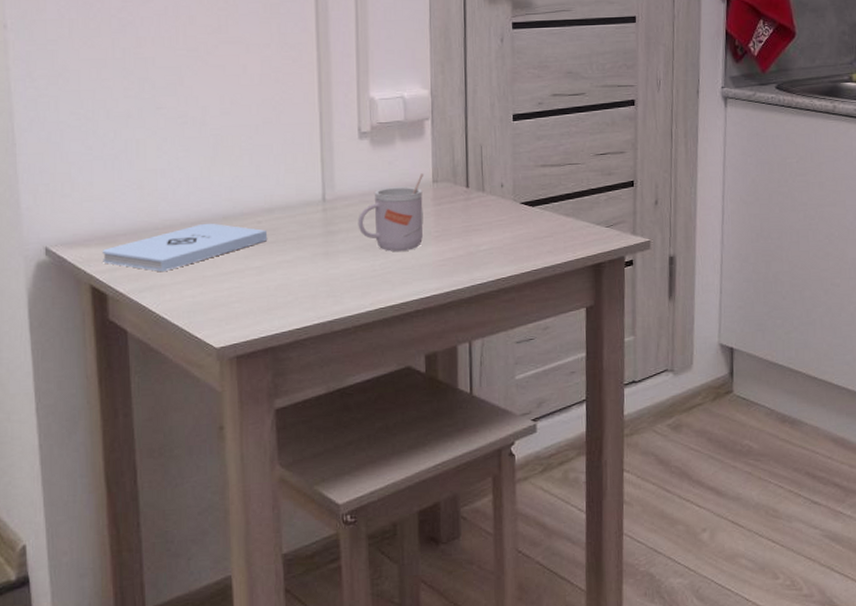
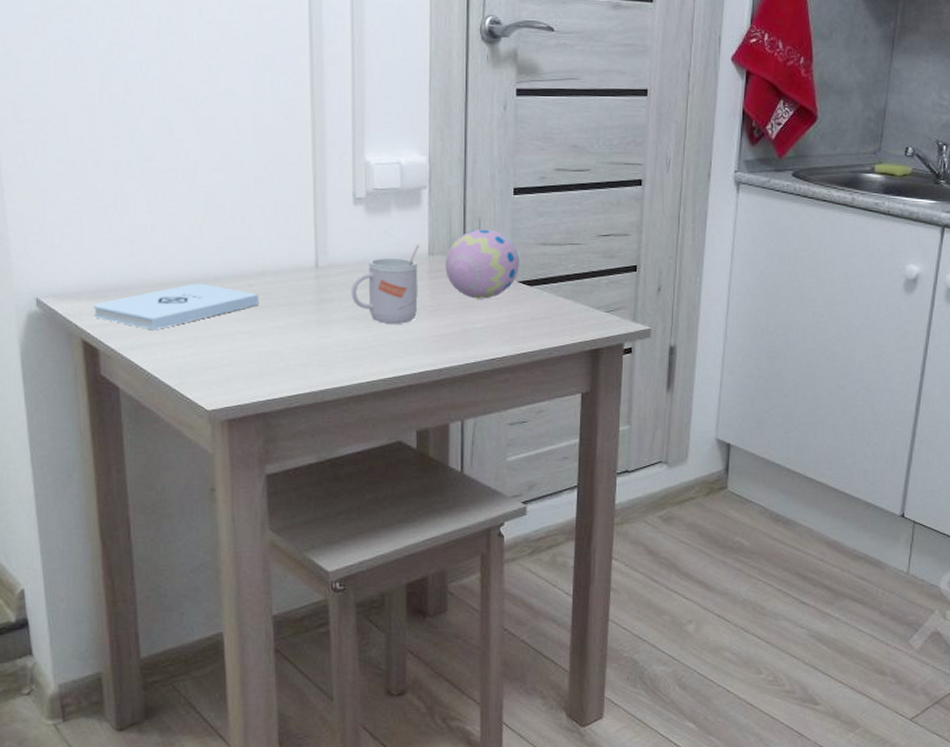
decorative egg: none [449,154,521,222] -> present [445,229,520,299]

